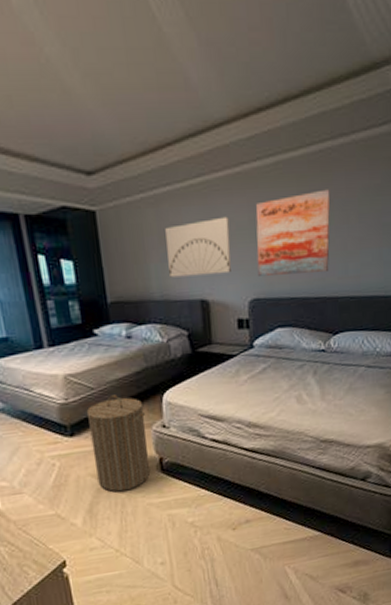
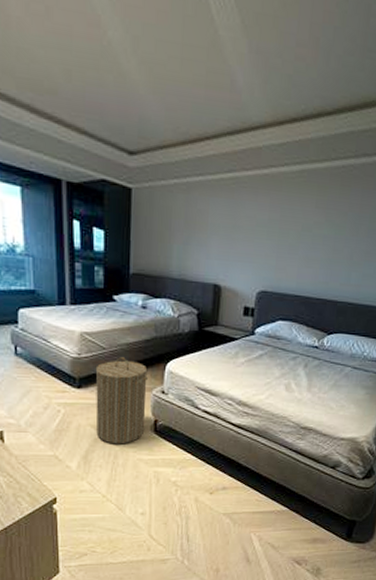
wall art: present [165,216,232,278] -> none [189,212,251,264]
wall art: present [255,189,331,276] -> none [269,202,346,276]

